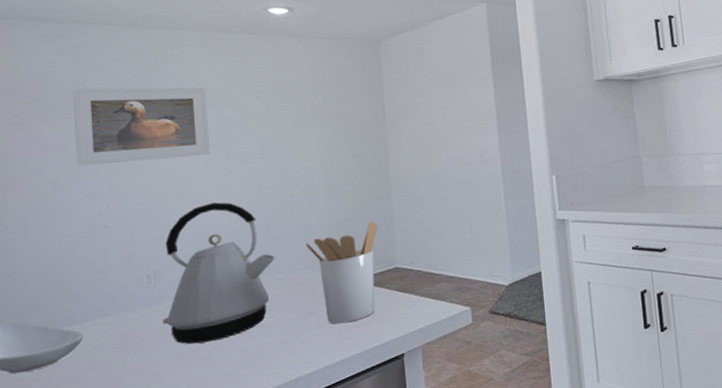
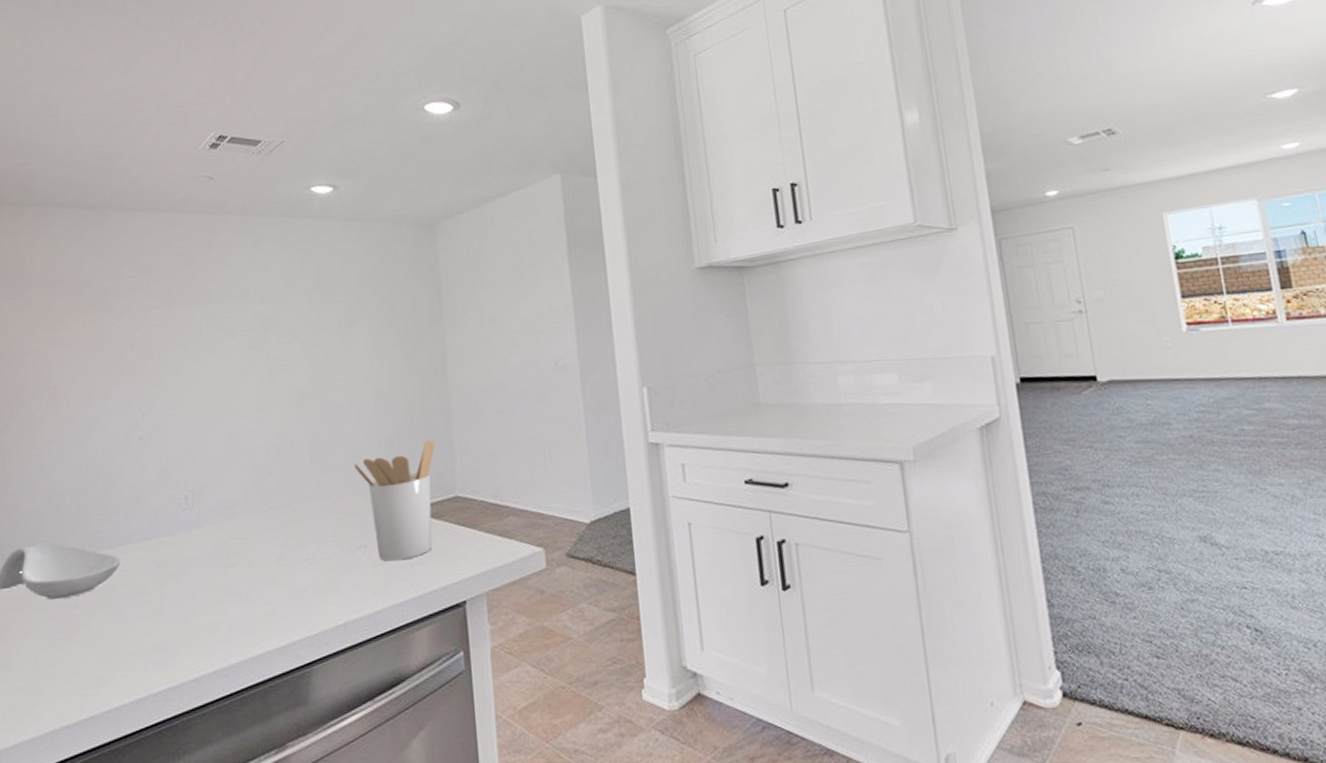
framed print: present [72,87,210,166] -> none [107,280,249,370]
kettle: present [162,202,276,344] -> none [200,413,322,577]

